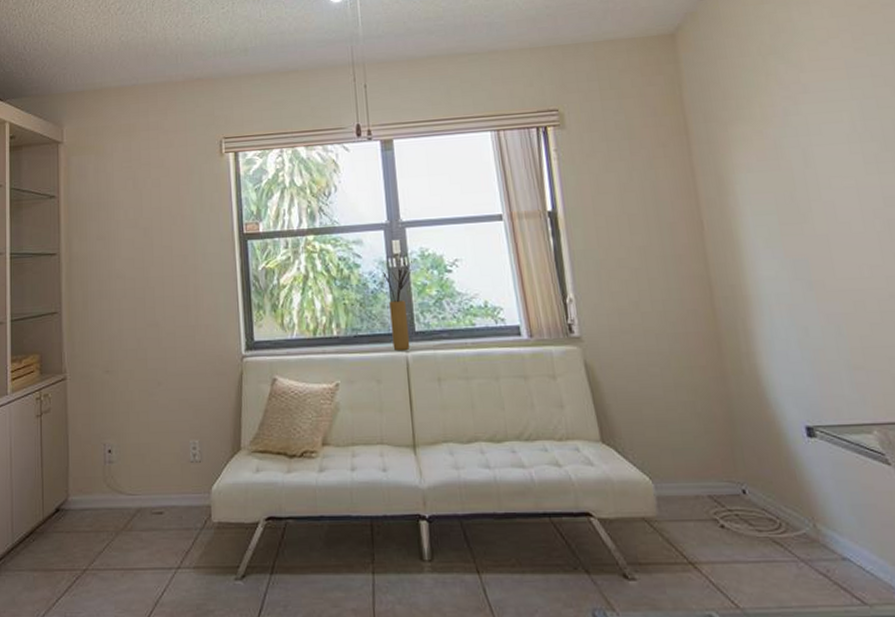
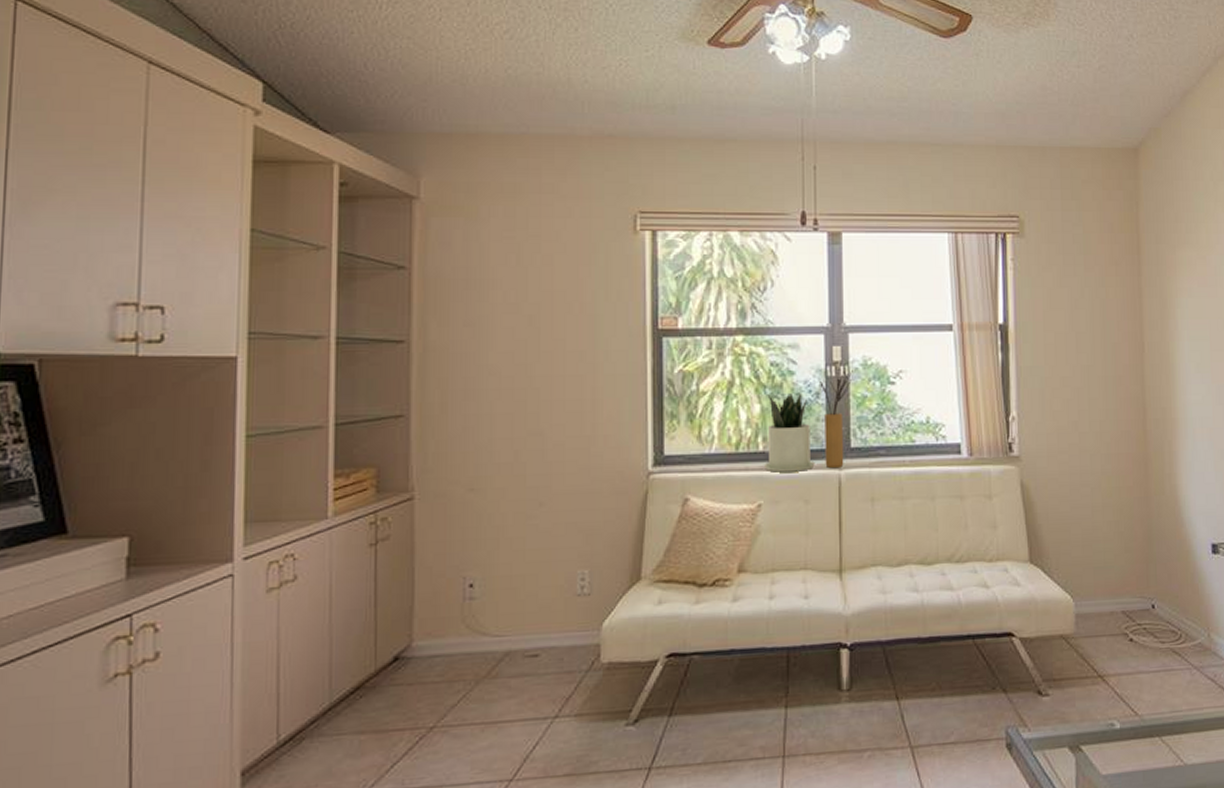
planter: none [339,284,384,355] -> present [765,394,815,473]

